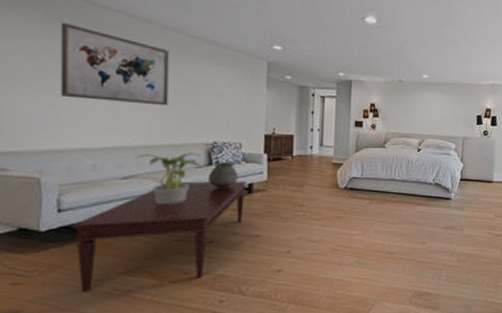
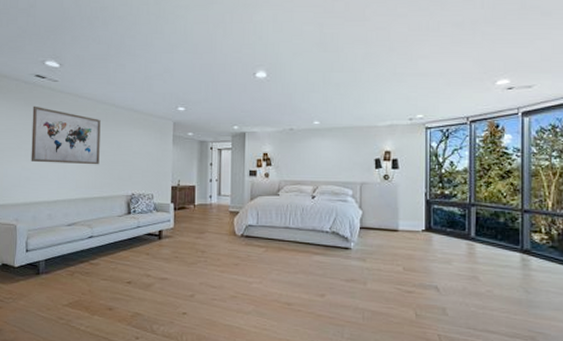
coffee table: present [71,181,248,292] -> none [33,228,158,319]
potted plant: present [135,152,203,205] -> none [76,203,124,248]
ceramic pot: present [207,162,239,189] -> none [127,211,151,235]

